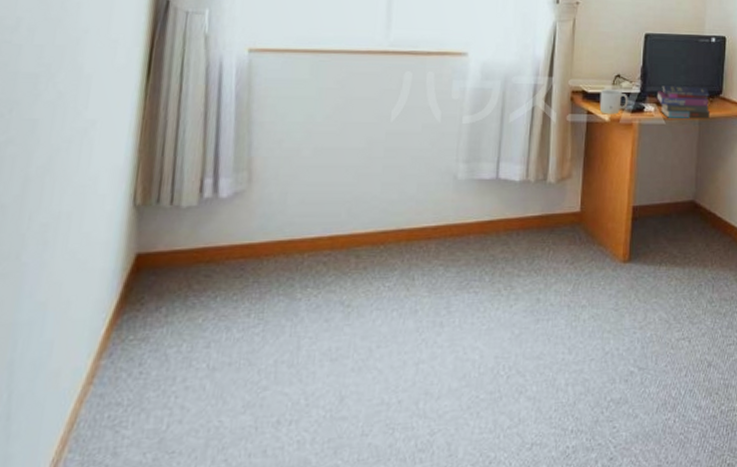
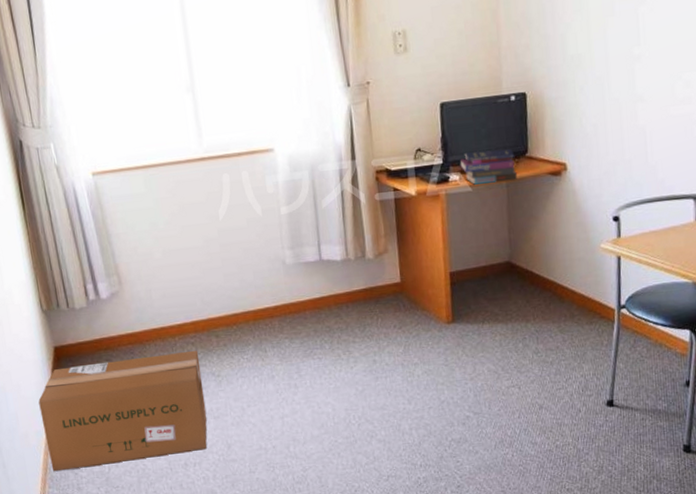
box: none [81,271,330,428] -> present [38,350,207,472]
mug: present [599,89,628,115] -> none [403,164,432,190]

